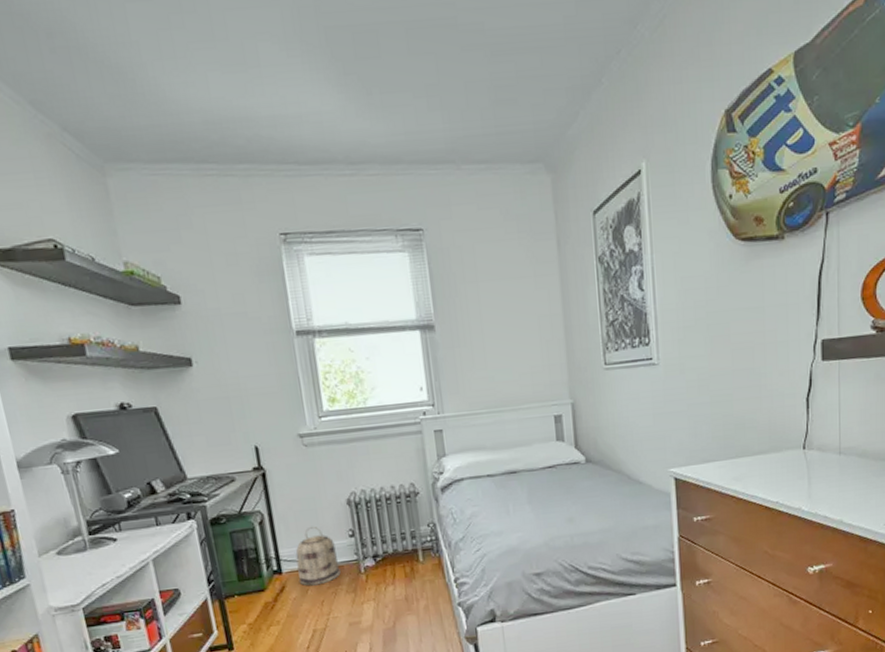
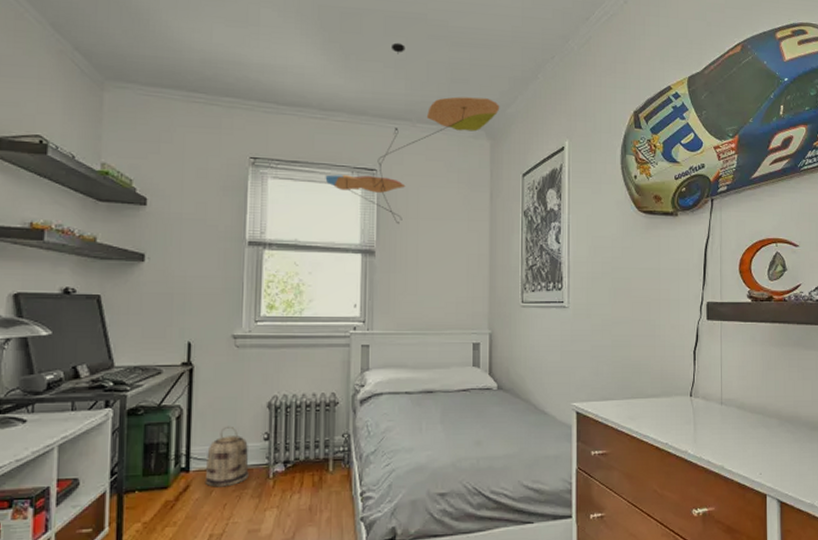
ceiling mobile: none [366,62,559,291] -> present [325,42,500,225]

